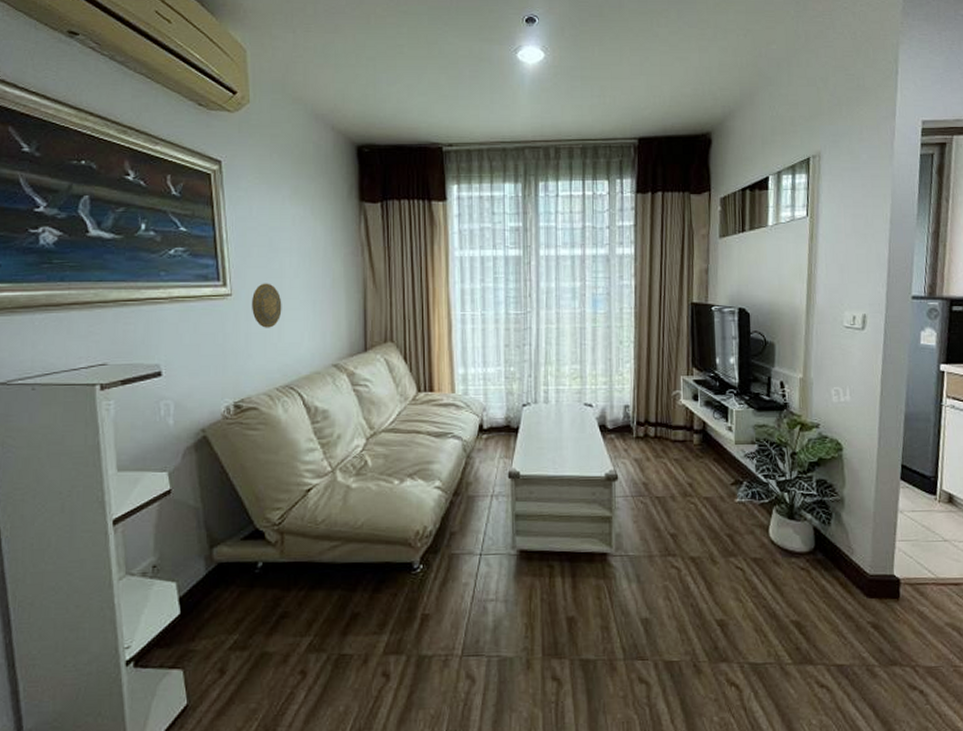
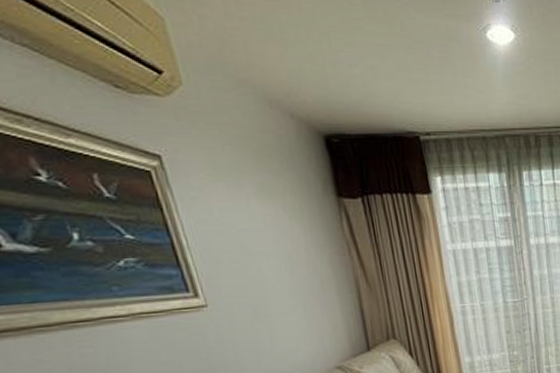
decorative plate: present [252,283,282,328] -> none [232,290,270,338]

